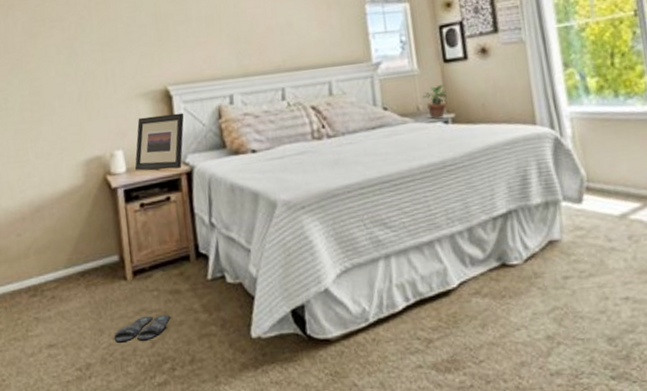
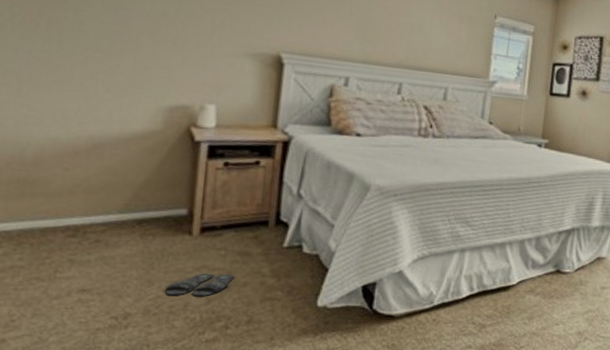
picture frame: present [134,113,184,170] -> none [225,77,293,137]
potted plant: present [422,84,448,119] -> none [525,113,547,142]

